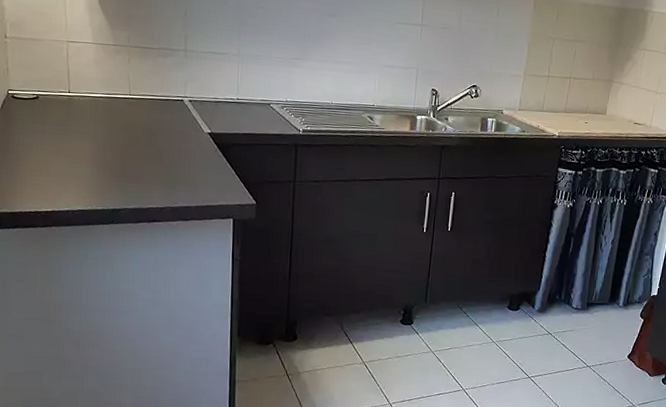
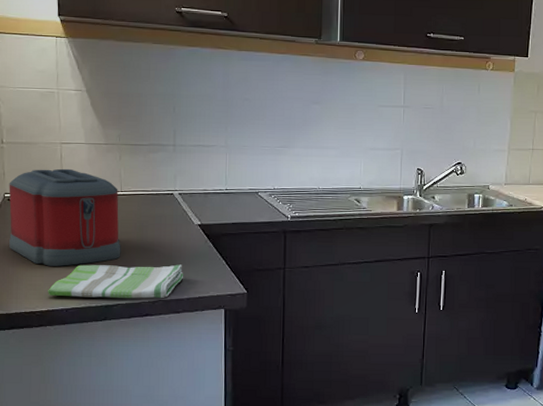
toaster: none [12,67,129,168] -> present [9,168,121,266]
dish towel: none [53,167,193,206] -> present [48,264,184,299]

